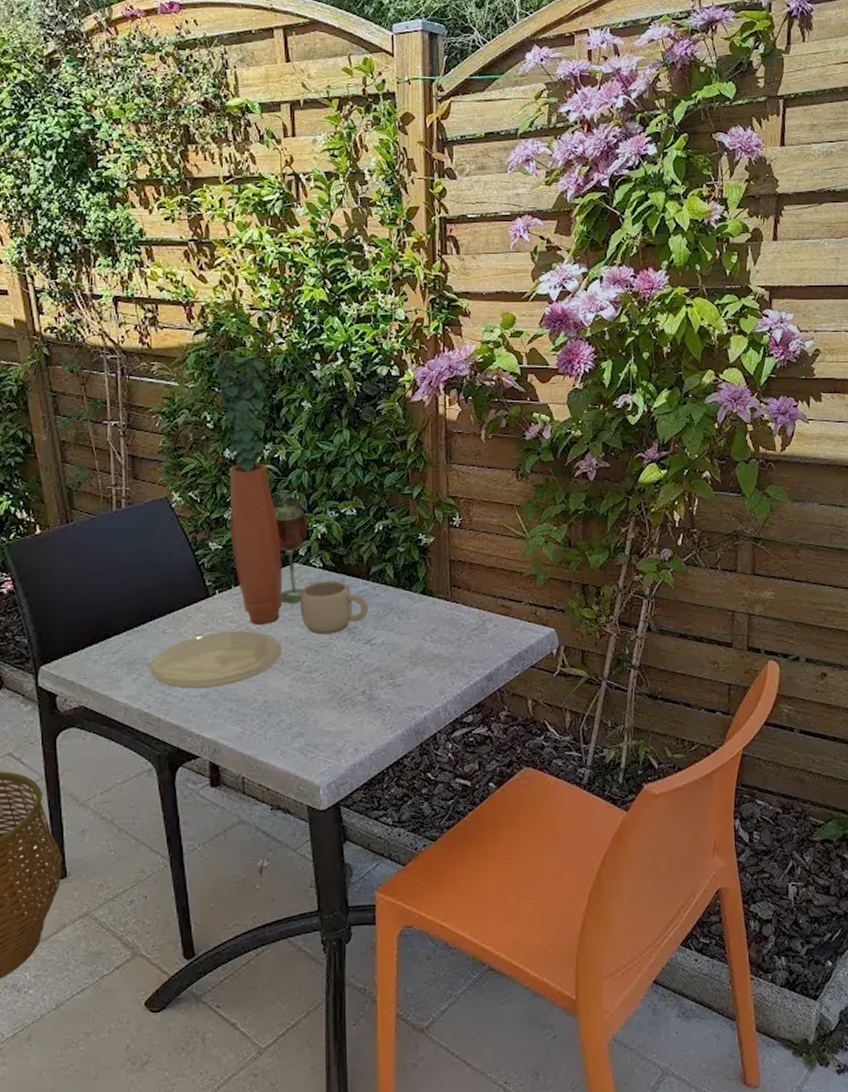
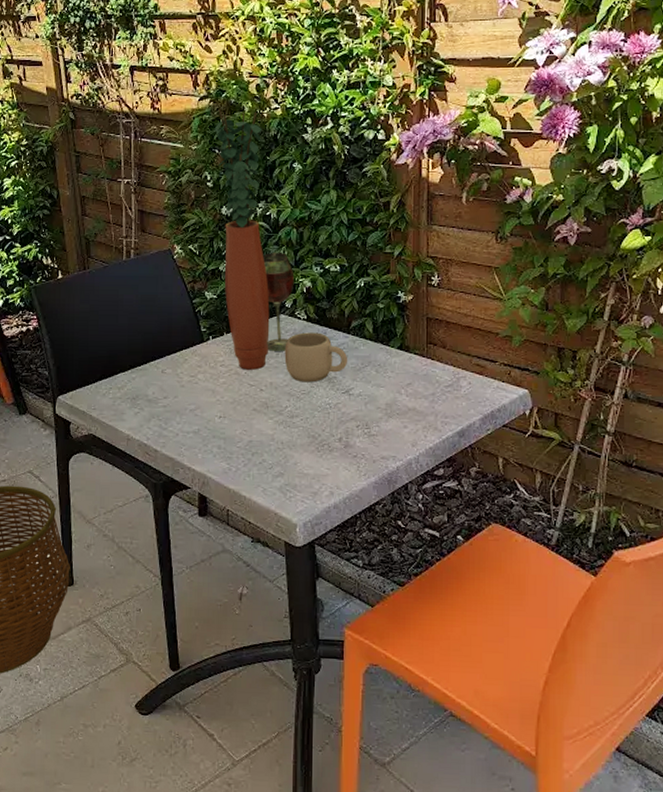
plate: present [150,630,283,689] -> none [150,374,267,425]

